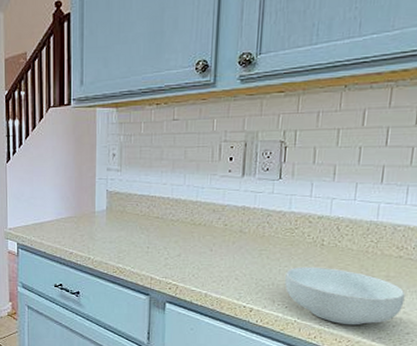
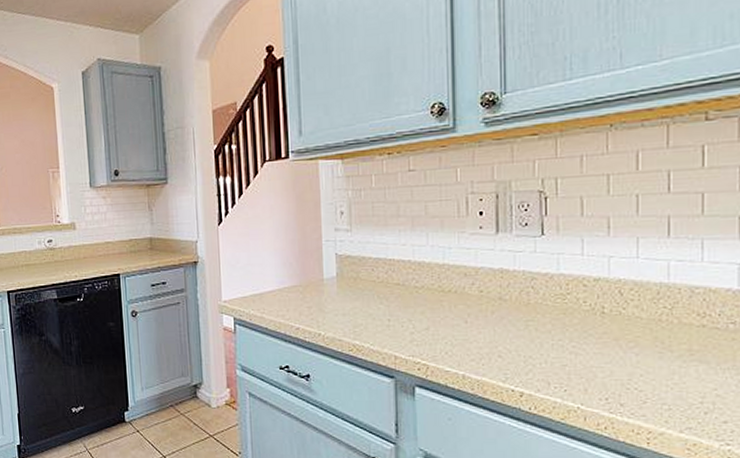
cereal bowl: present [285,266,405,326] -> none [561,340,716,413]

